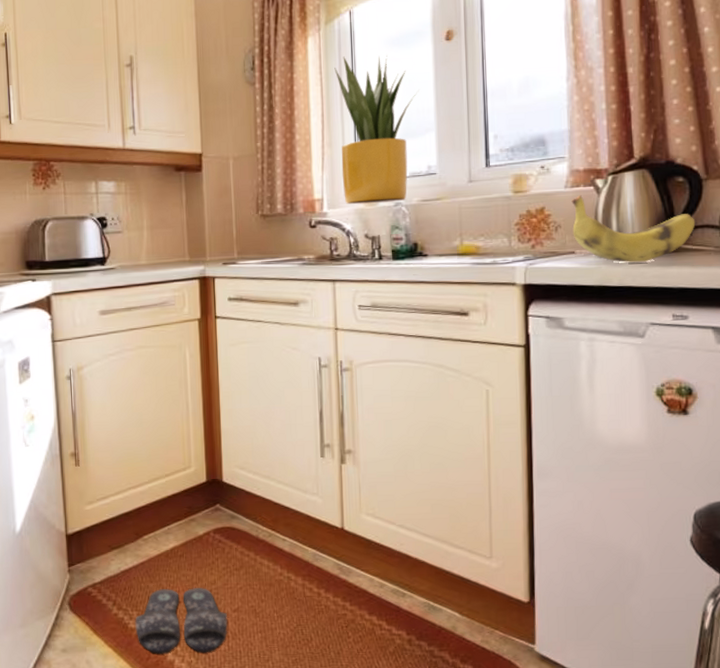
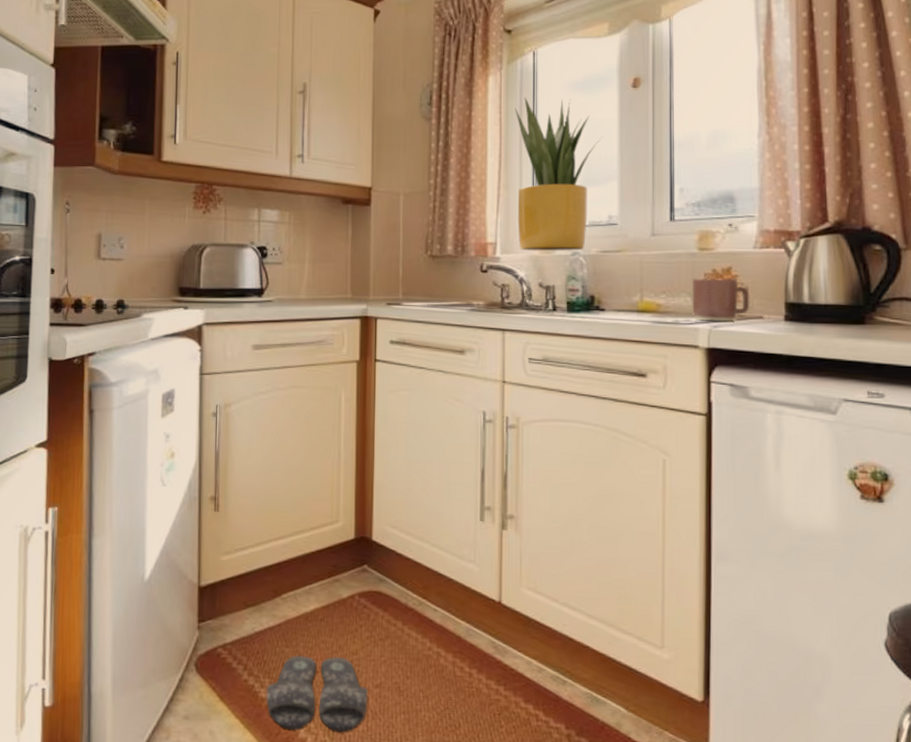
mug: none [508,218,563,259] -> present [692,278,750,321]
banana: present [572,195,696,263] -> none [761,257,893,333]

